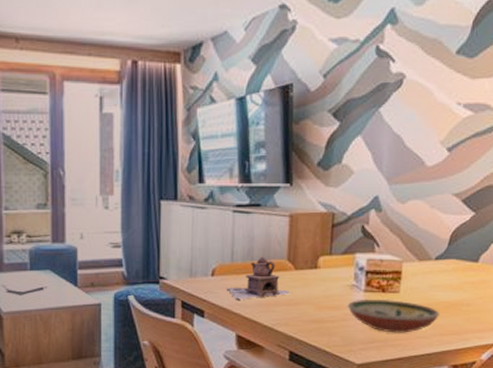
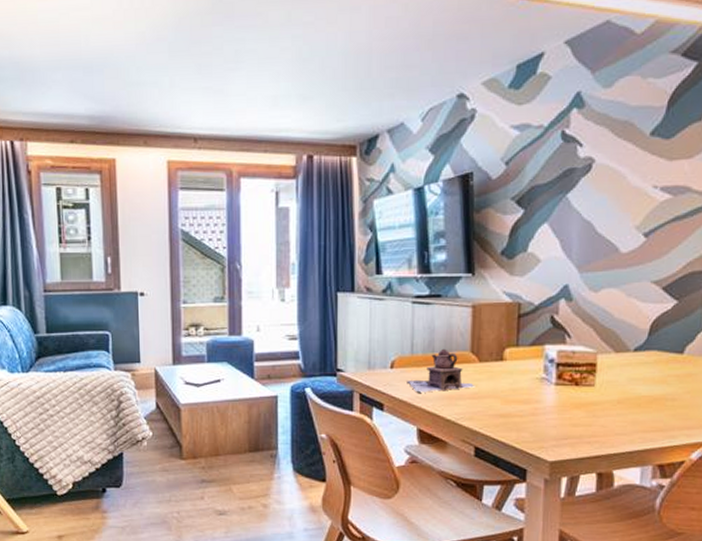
decorative bowl: present [347,299,441,333] -> none [536,392,642,429]

